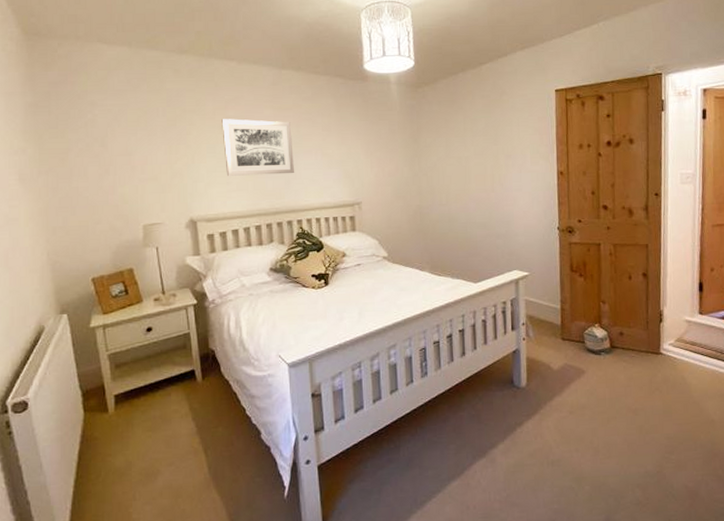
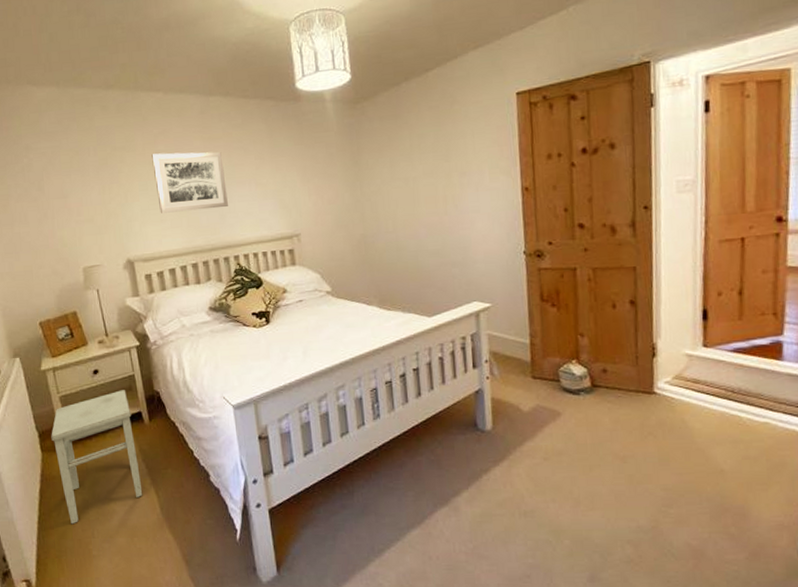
stool: none [96,348,191,487] -> present [51,390,143,525]

